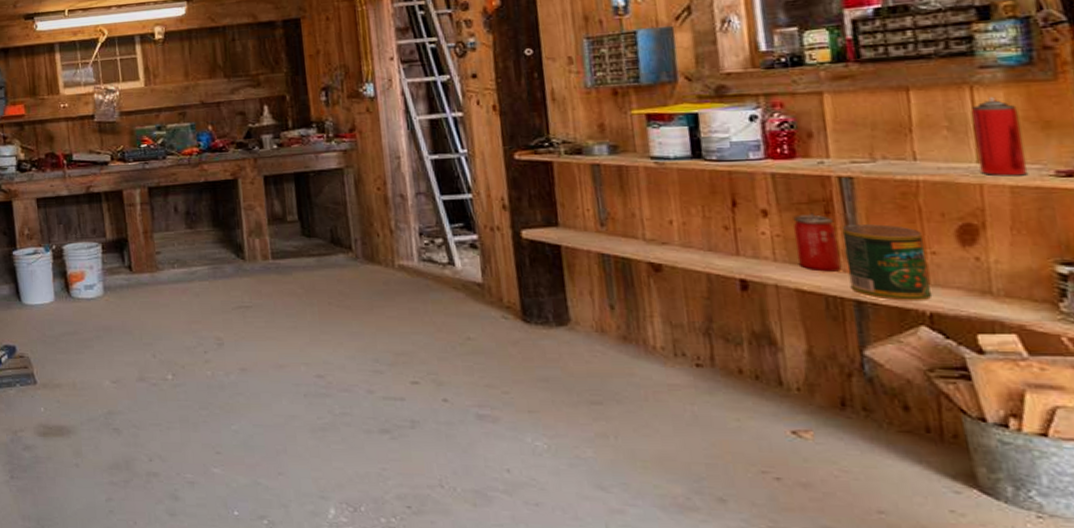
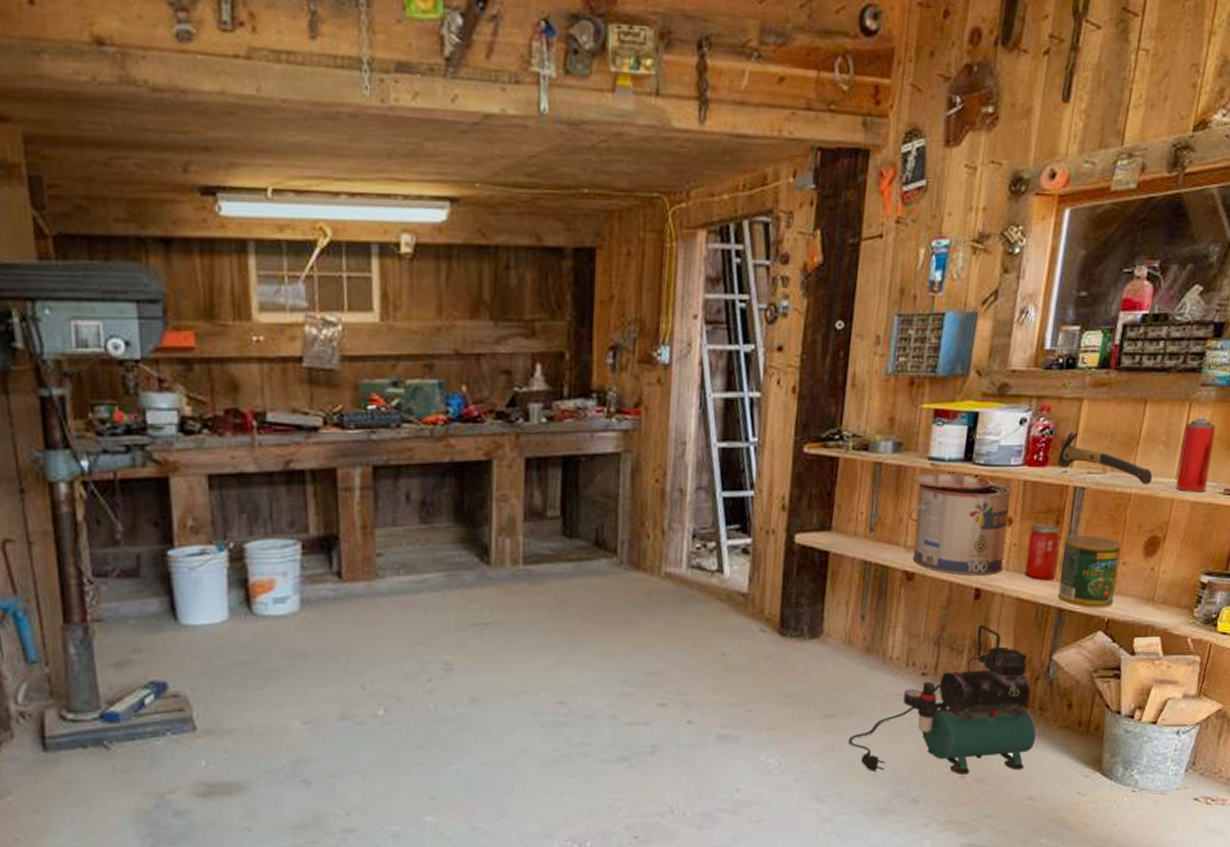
air compressor: none [623,317,869,478] -> present [848,625,1037,774]
paint can: none [638,170,769,267] -> present [908,474,1011,576]
hammer: none [806,124,943,171] -> present [1056,432,1152,485]

